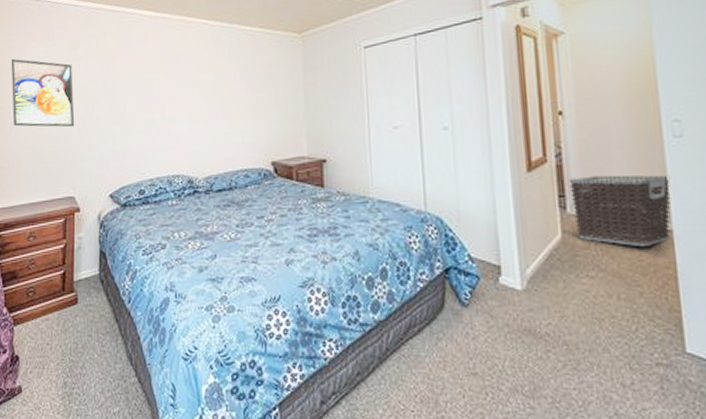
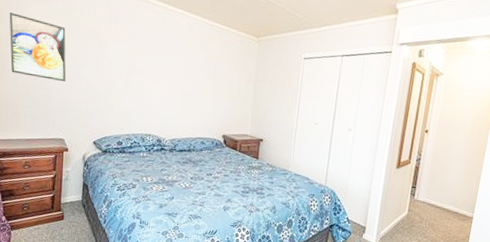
clothes hamper: present [569,175,672,246] -> none [417,176,482,225]

